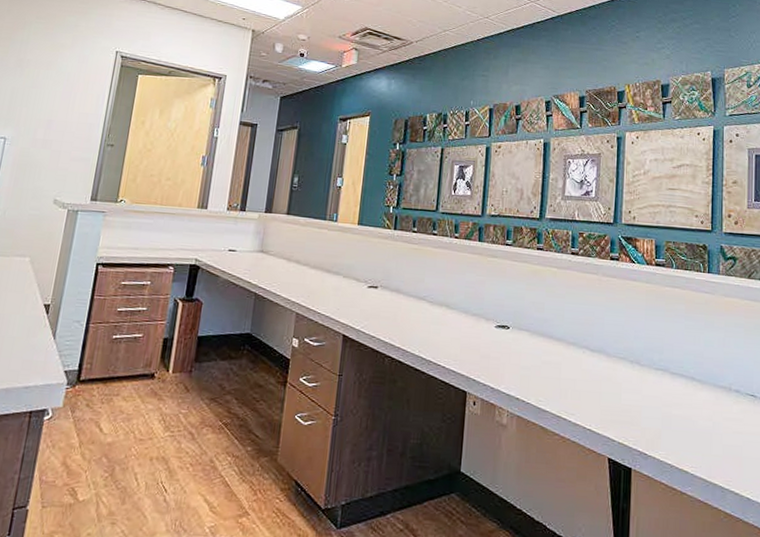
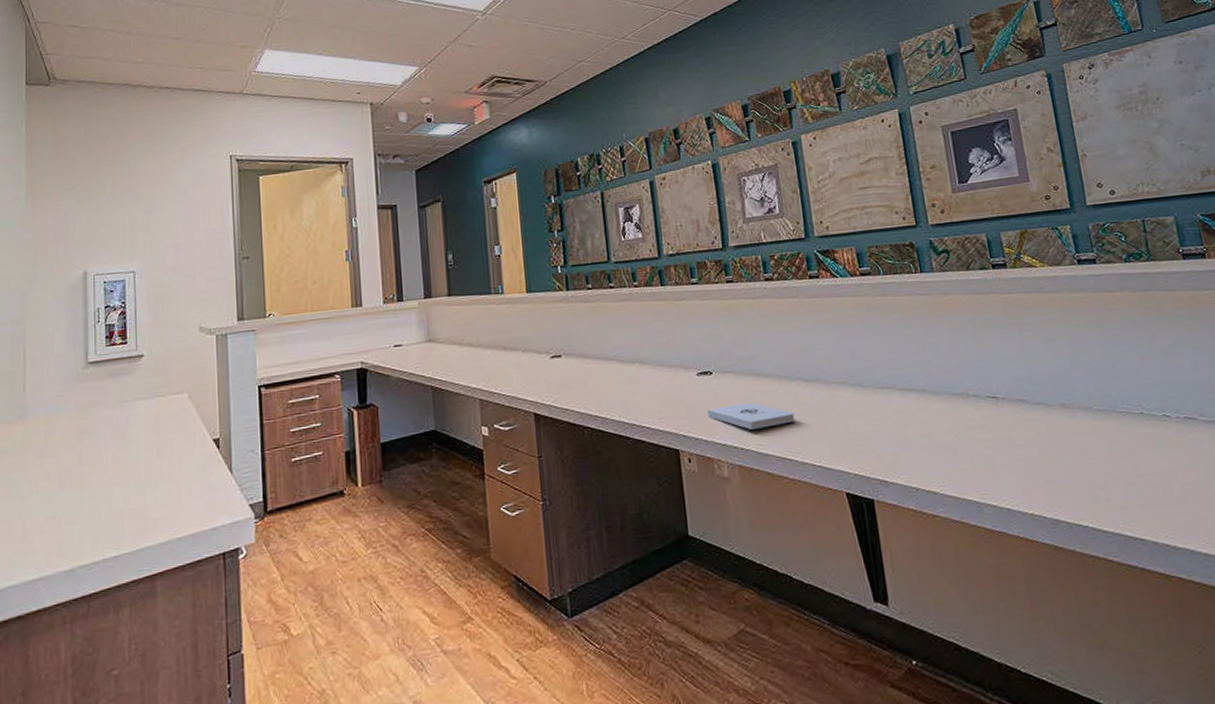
notepad: none [499,359,575,386] -> present [707,402,795,430]

